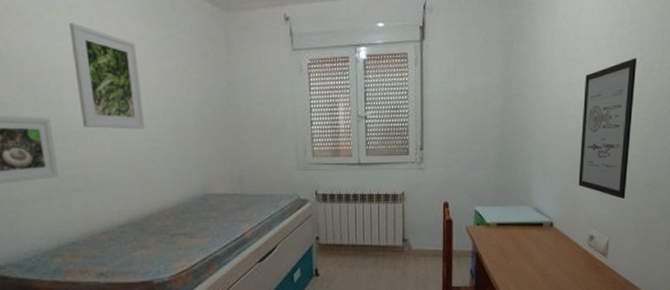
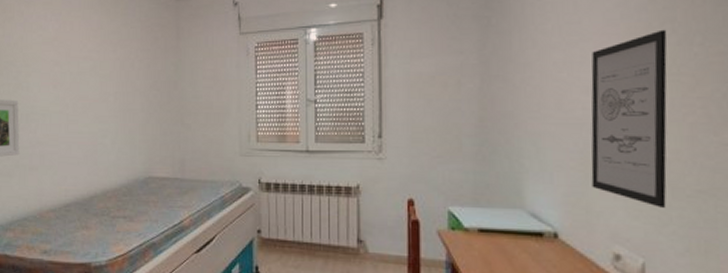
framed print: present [69,23,146,129] -> none [42,16,97,112]

